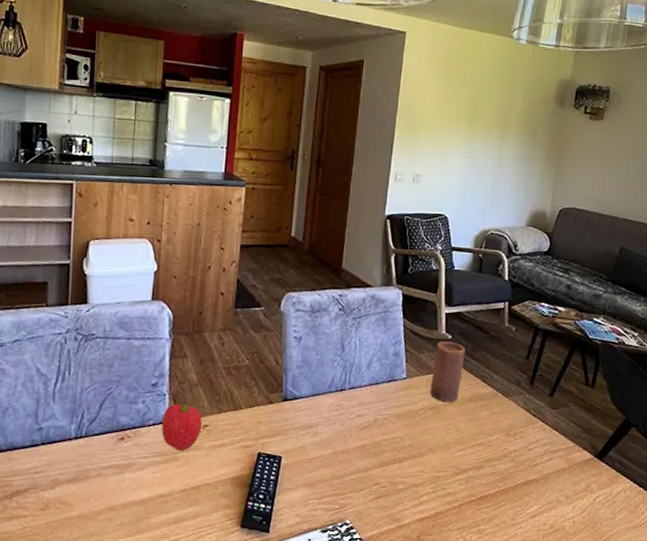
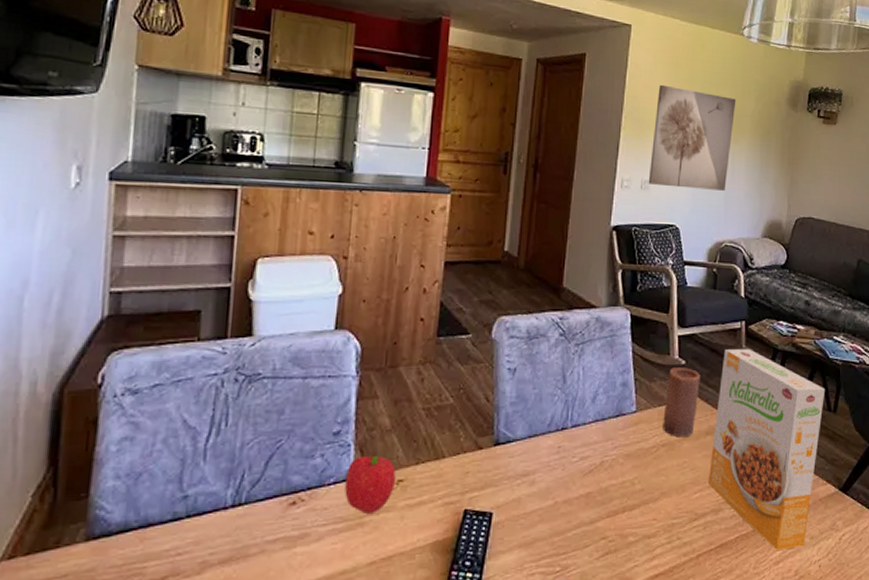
wall art: none [419,86,505,183] -> present [648,84,736,191]
cereal box: none [471,326,584,505] -> present [709,348,826,550]

